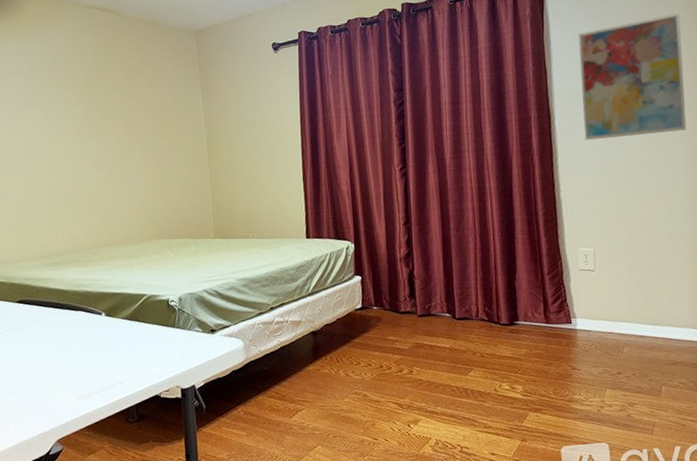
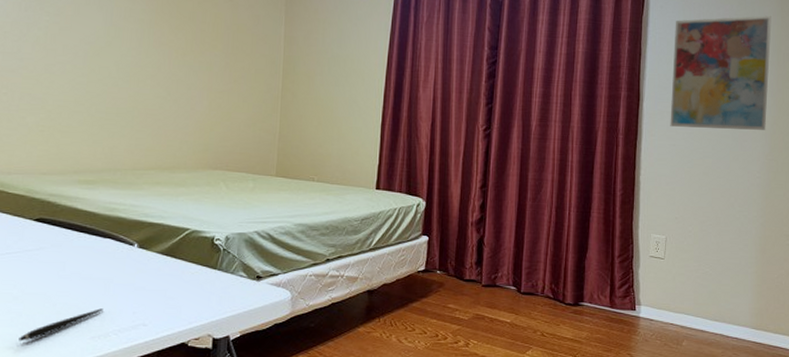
pen: none [20,372,85,407] -> present [19,308,103,341]

